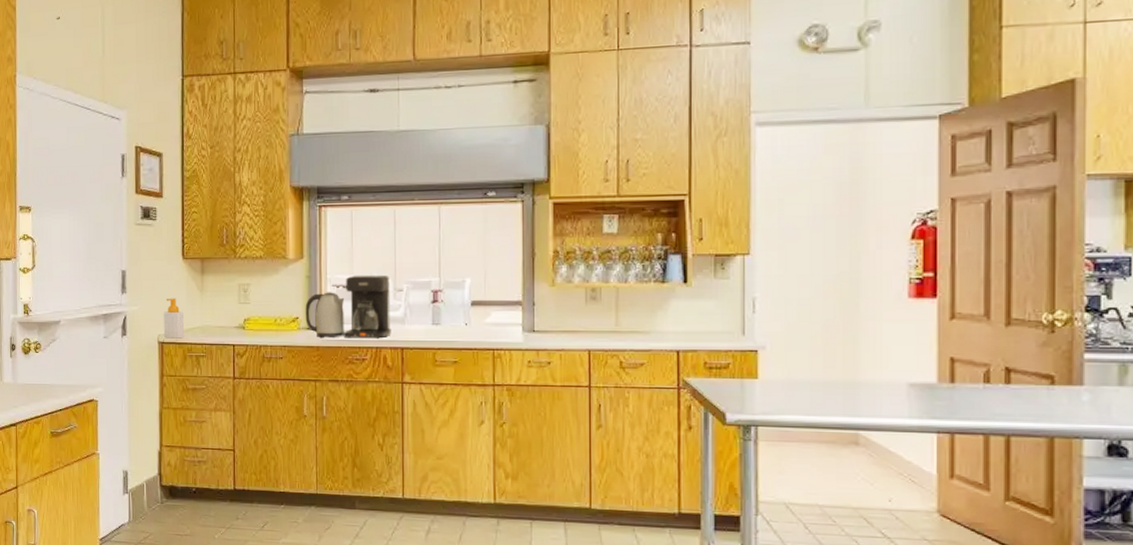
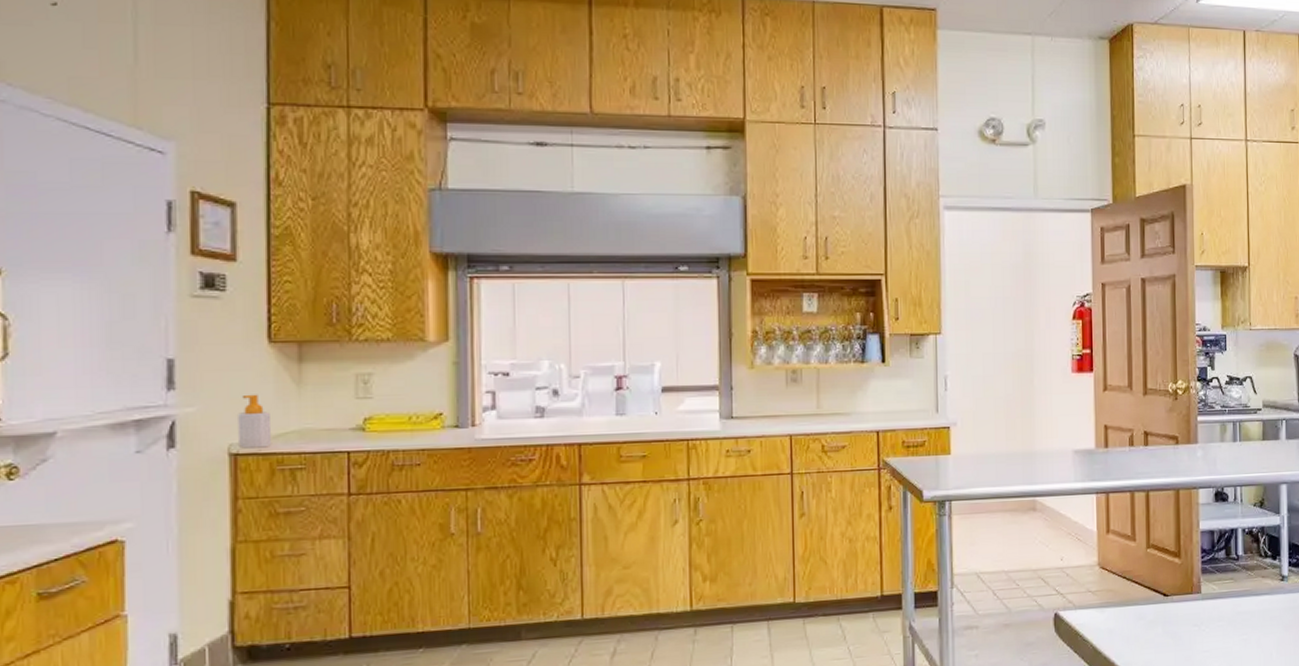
kettle: present [305,292,344,337] -> none [451,381,505,436]
coffee maker: present [343,274,392,339] -> none [503,359,566,436]

